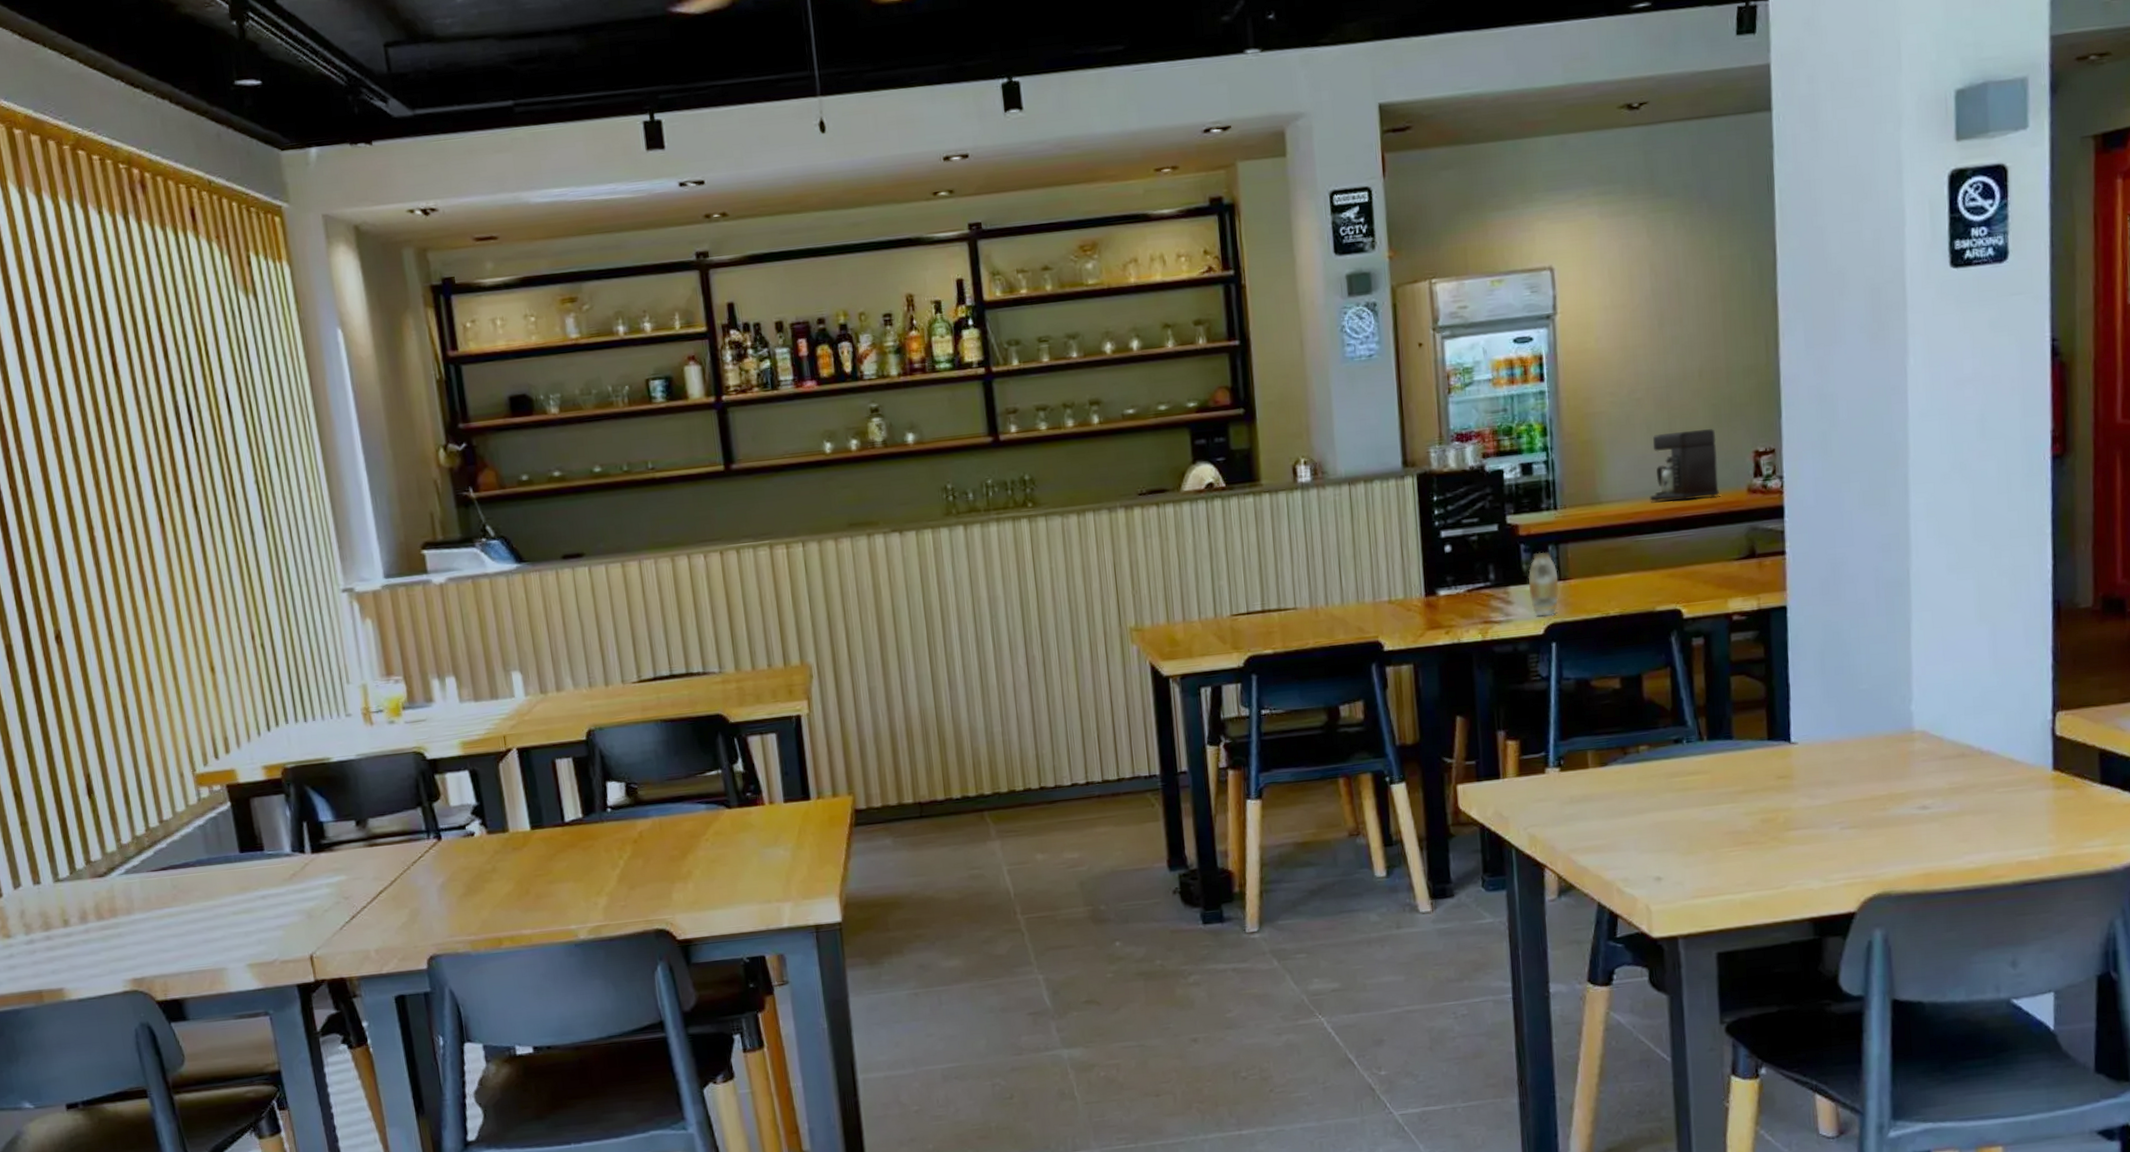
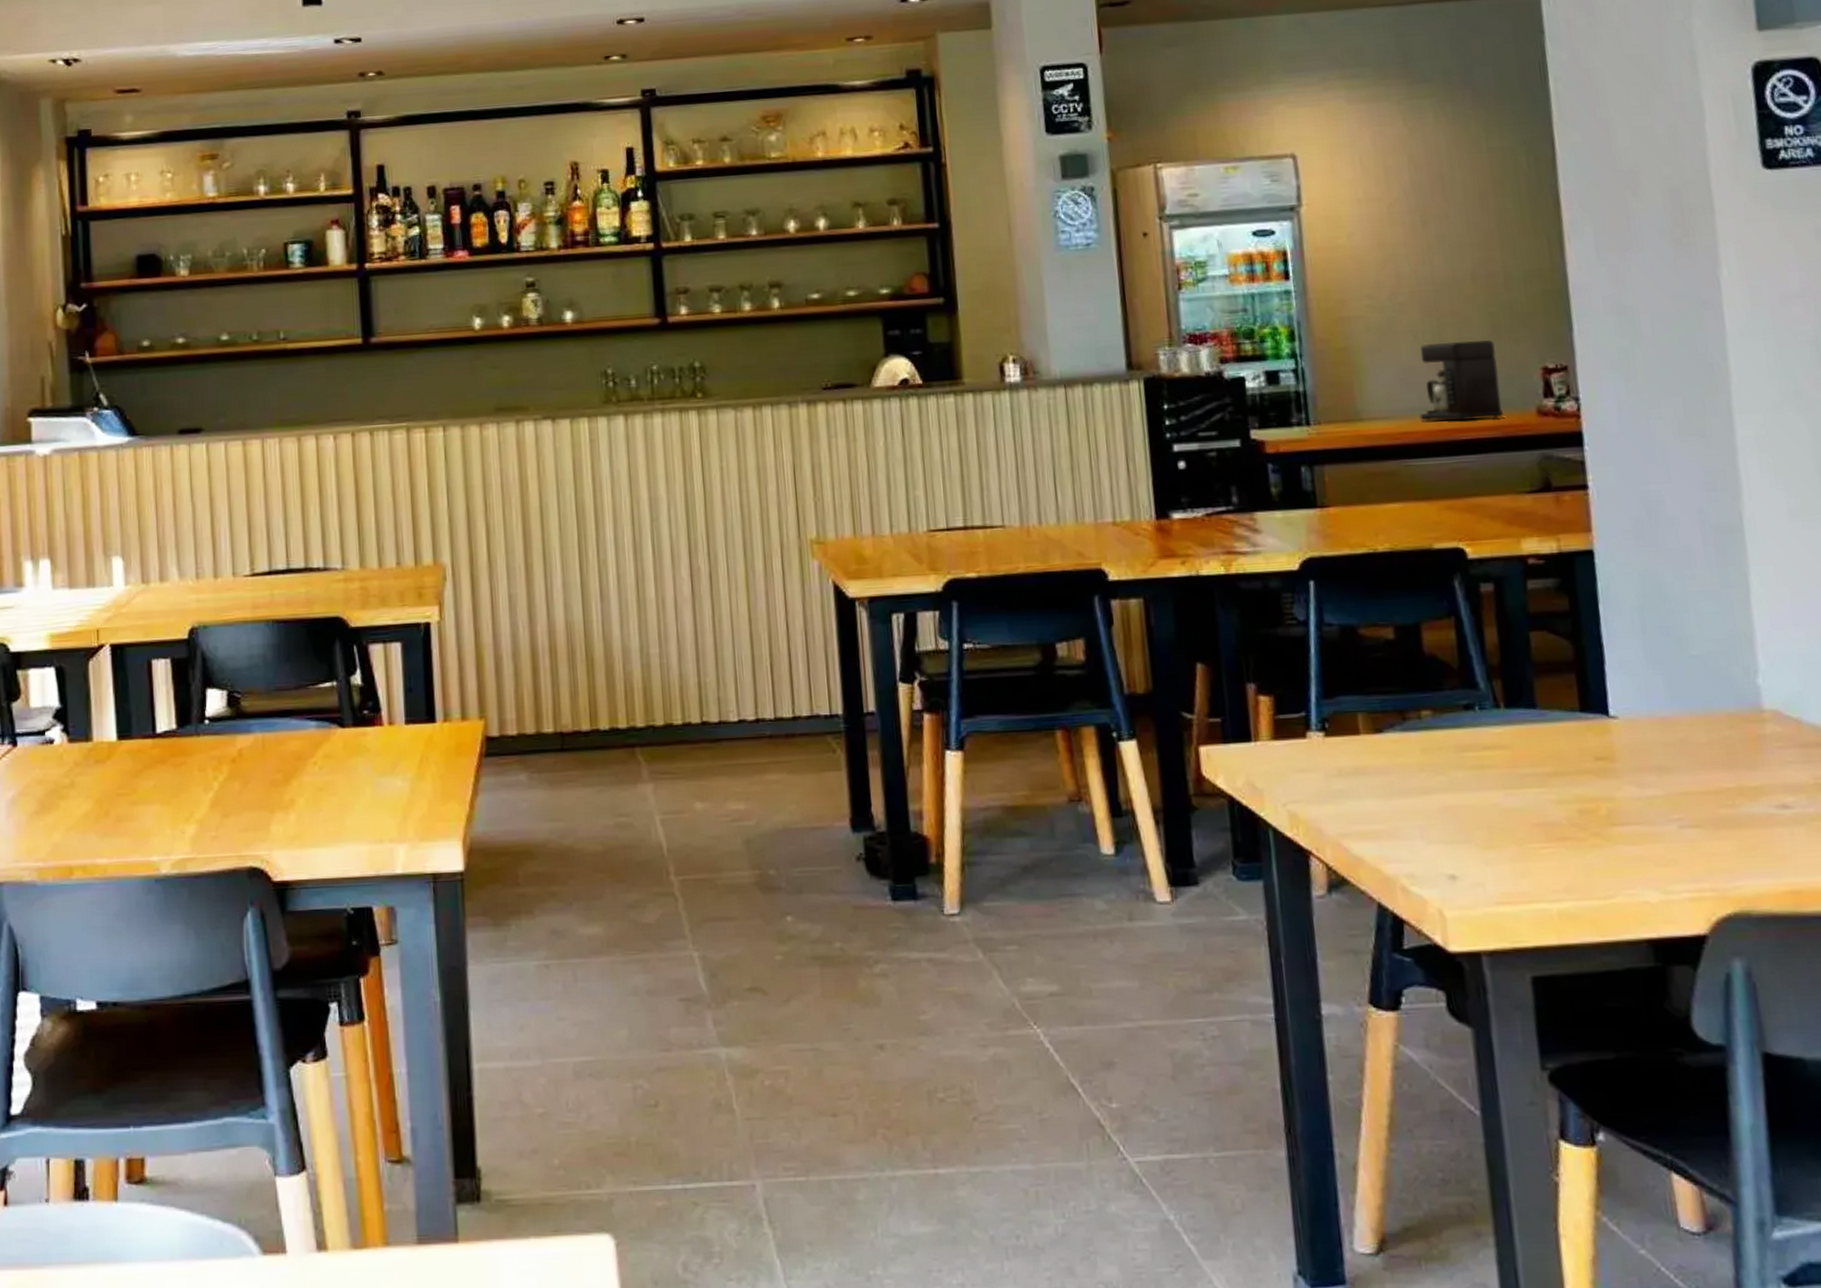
vase: present [1528,552,1559,617] -> none [1278,473,1316,550]

